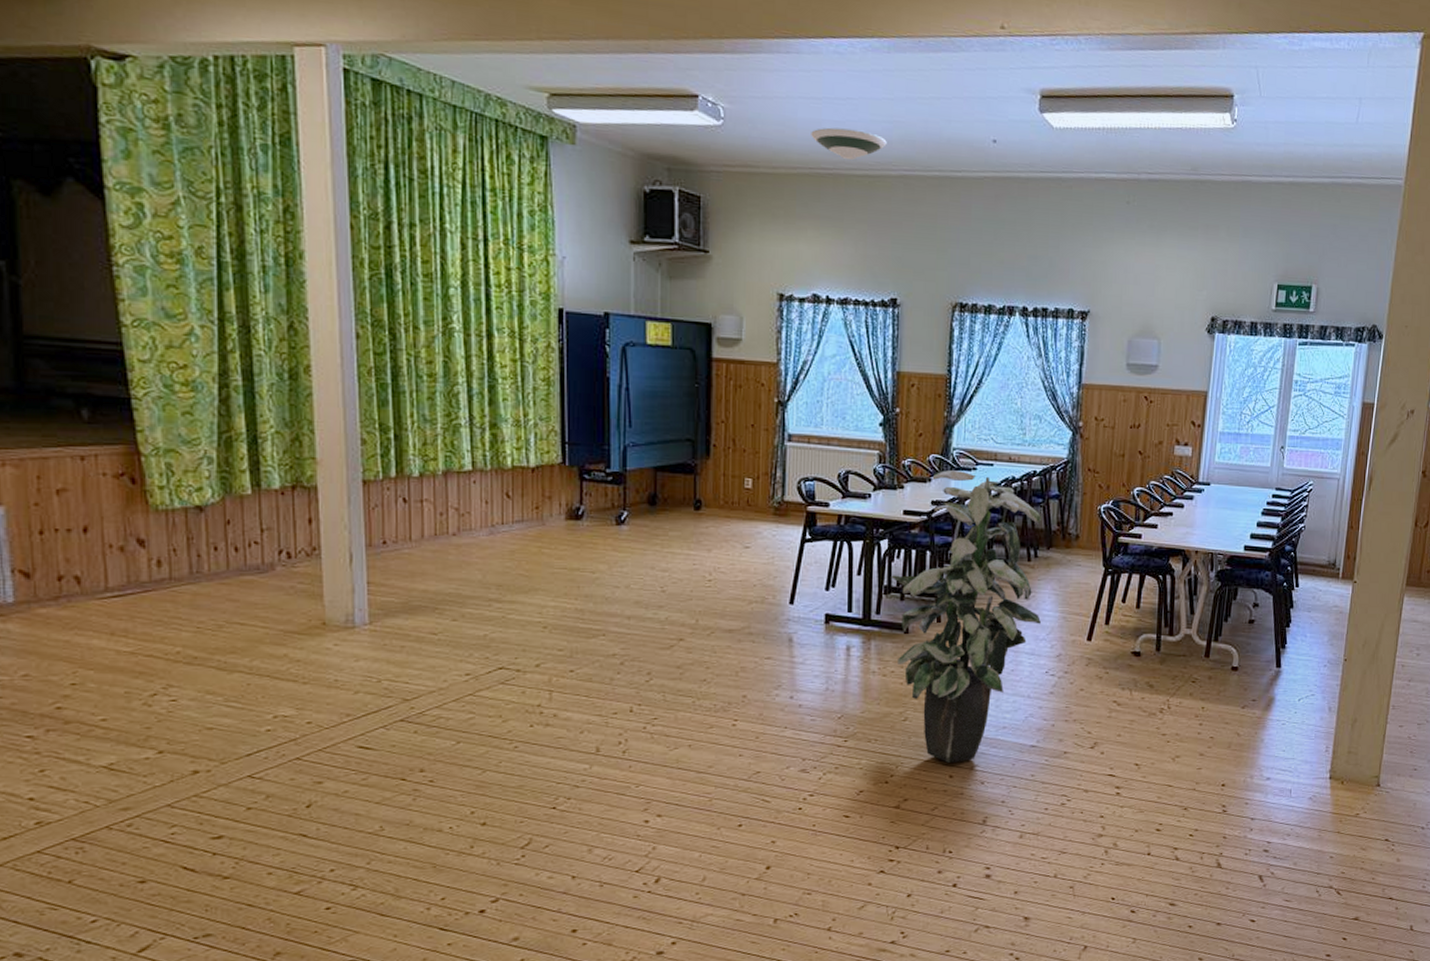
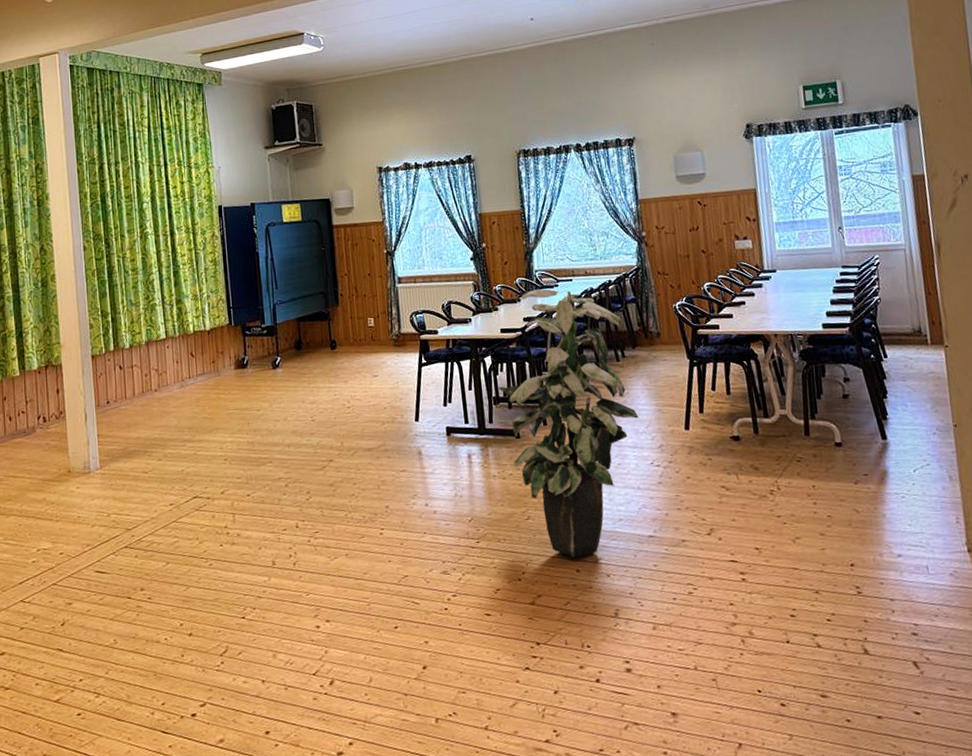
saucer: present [811,127,887,160] -> none [388,32,447,56]

